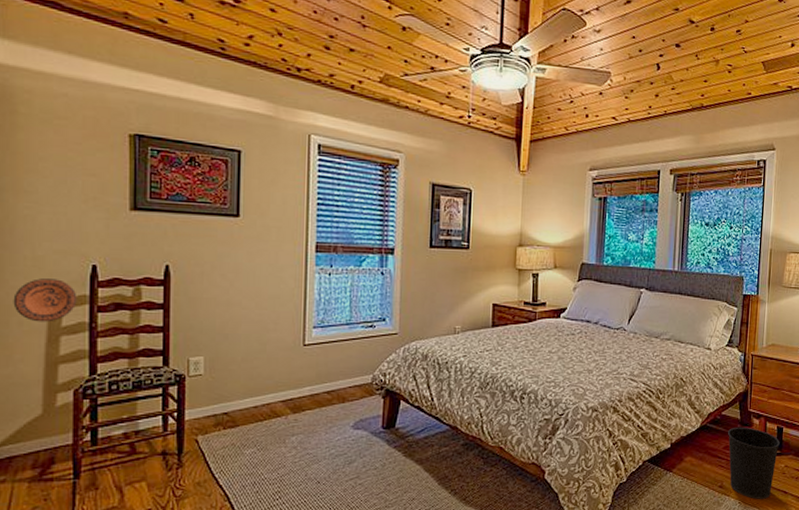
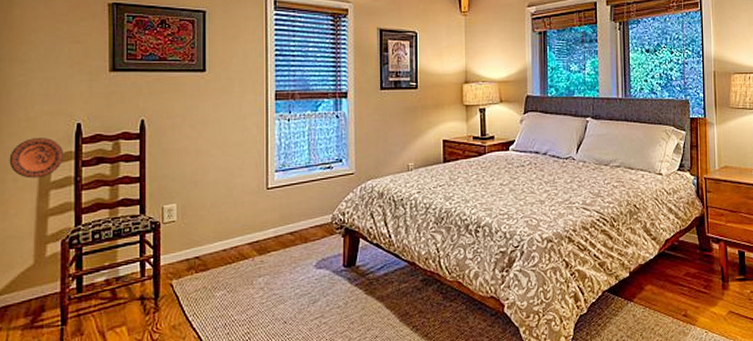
wastebasket: present [728,427,780,499] -> none [688,252,743,328]

